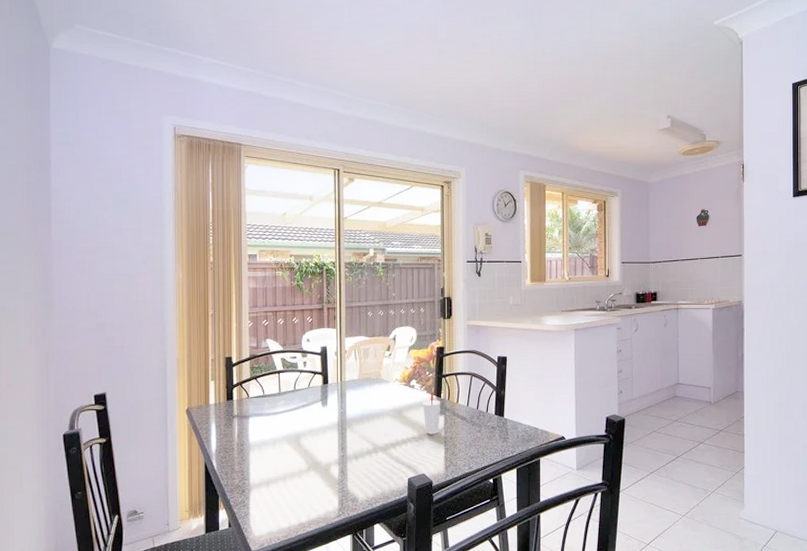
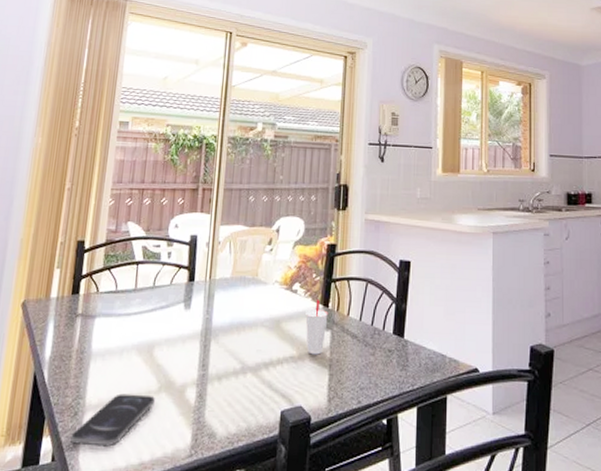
smartphone: none [242,473,306,514] -> present [70,393,155,447]

